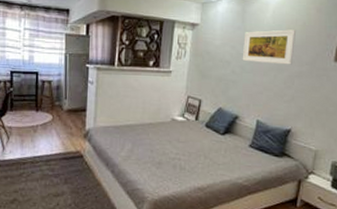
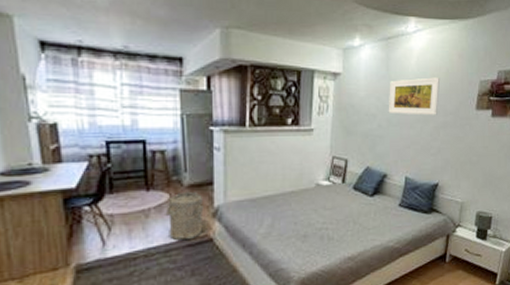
laundry hamper: none [47,114,78,154] -> present [163,191,204,241]

